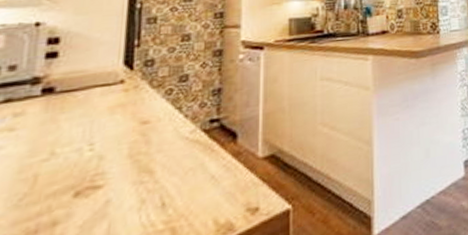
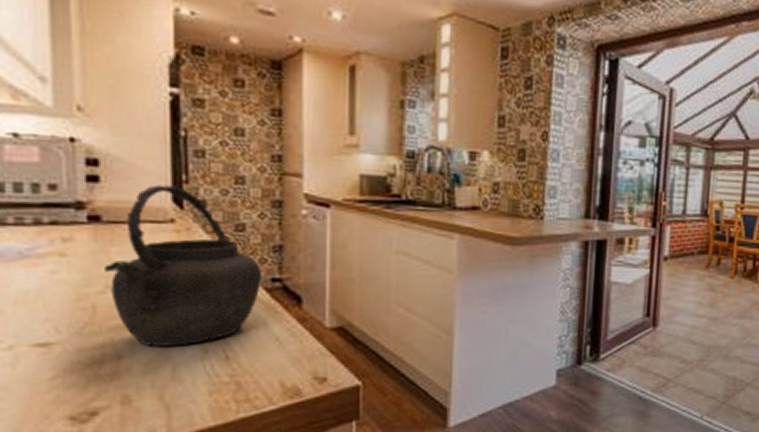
kettle: none [51,50,201,207] -> present [105,185,261,348]

